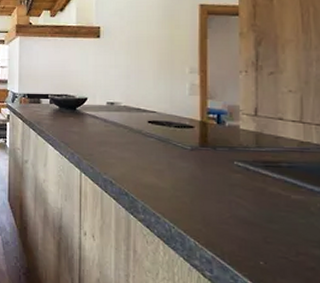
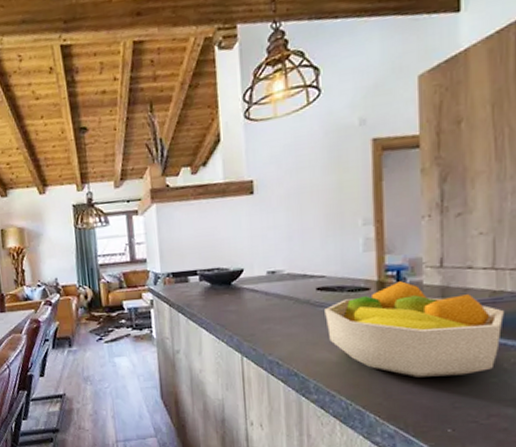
fruit bowl: none [154,124,310,213] -> present [325,281,504,378]

